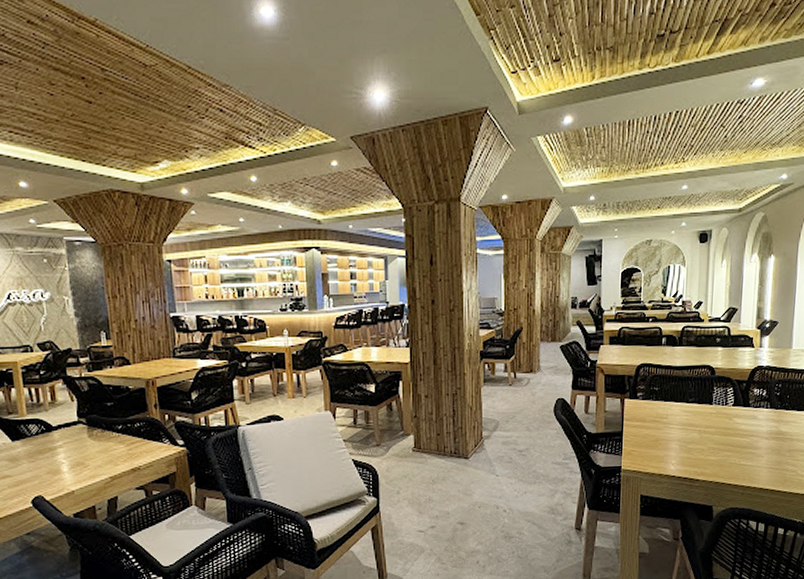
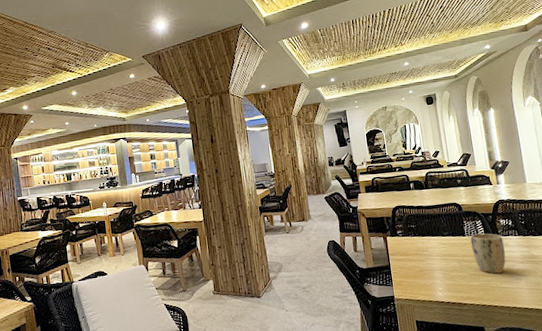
plant pot: none [716,403,753,449] -> present [470,233,506,274]

